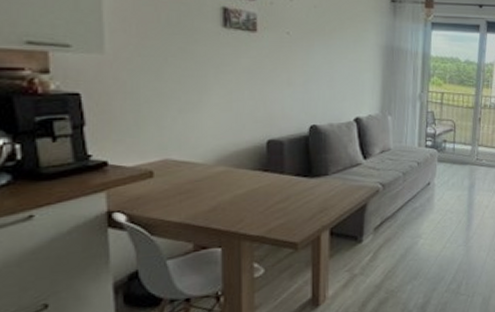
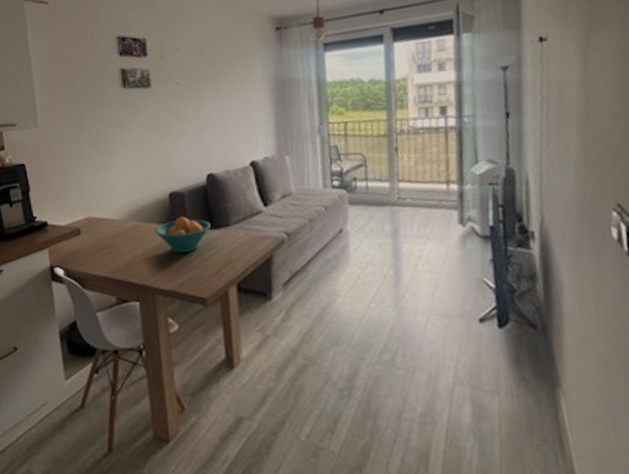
fruit bowl: none [247,163,309,200] -> present [155,216,211,253]

